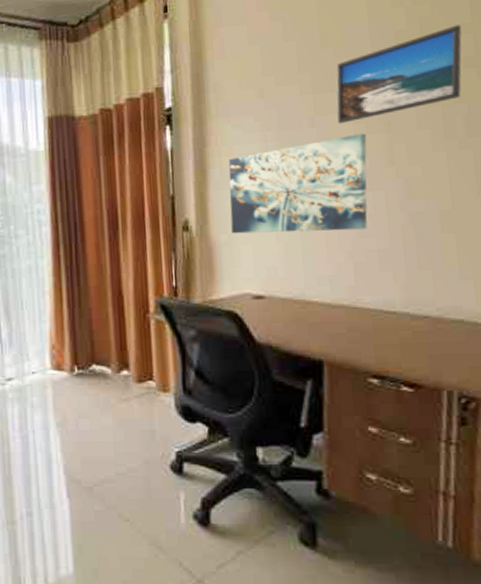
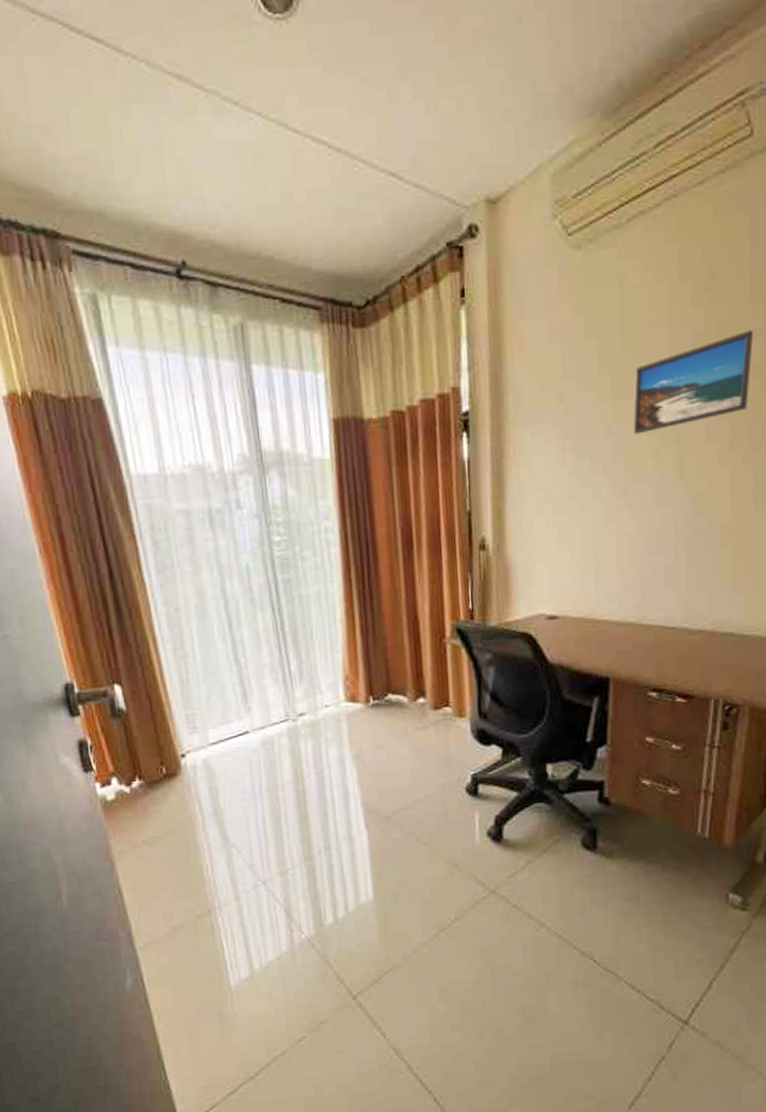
wall art: present [228,133,368,234] -> none [526,445,660,553]

